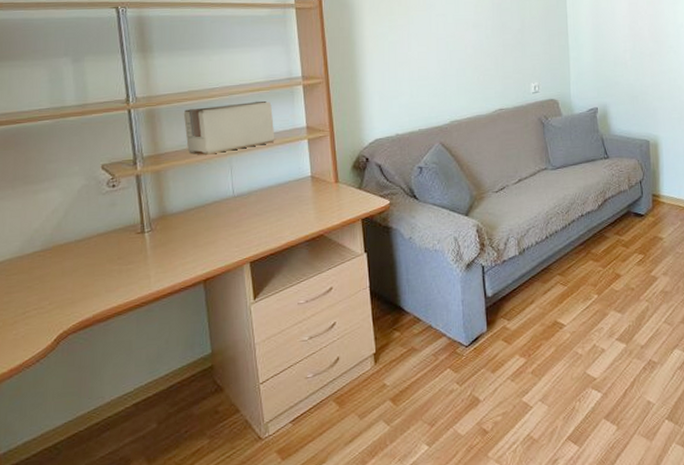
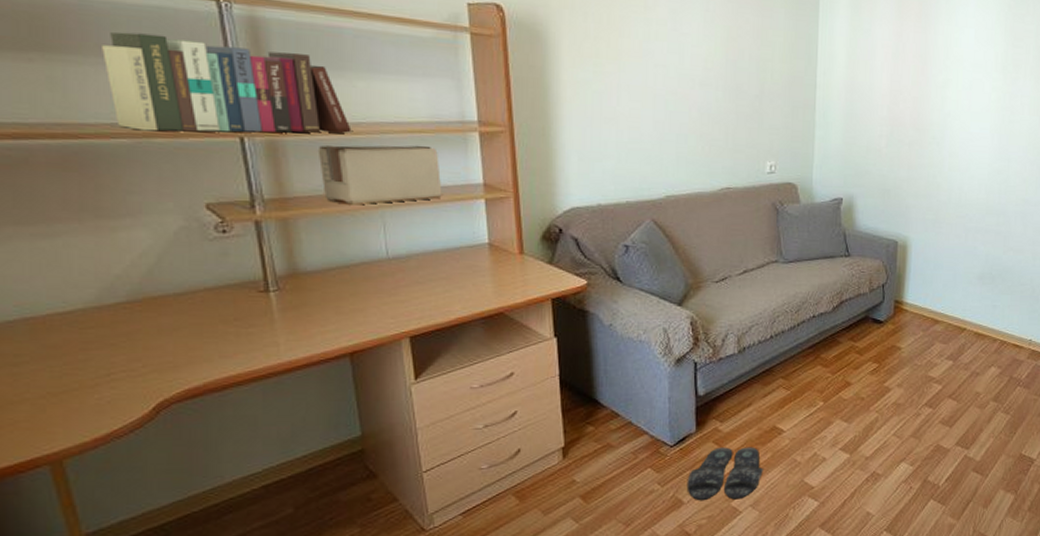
books: none [37,38,208,113] -> present [102,31,352,134]
slippers: none [482,342,550,398] -> present [686,447,764,501]

